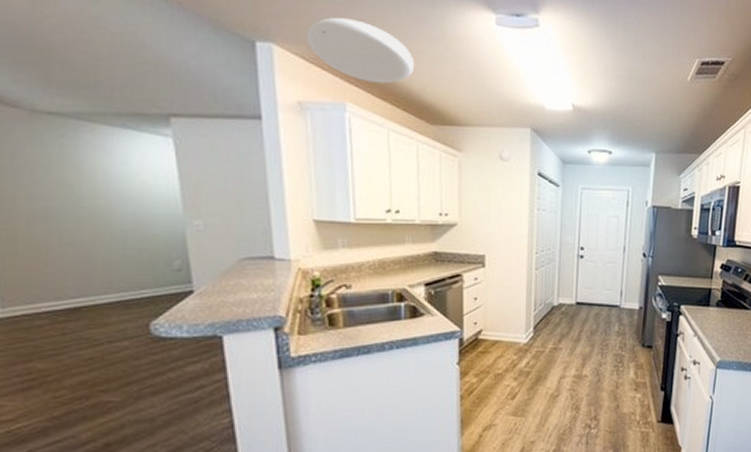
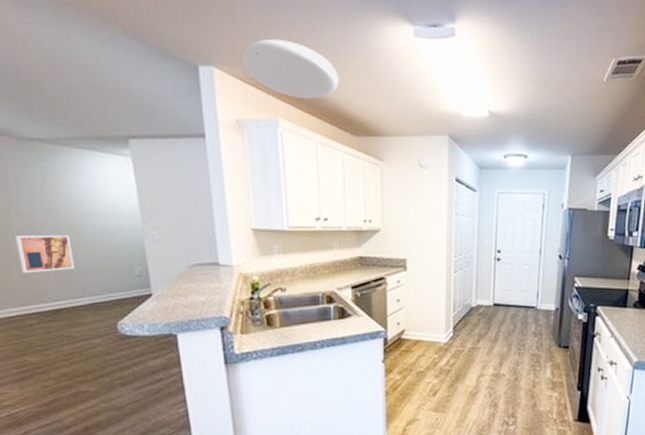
wall art: none [24,222,99,266] -> present [15,234,75,273]

